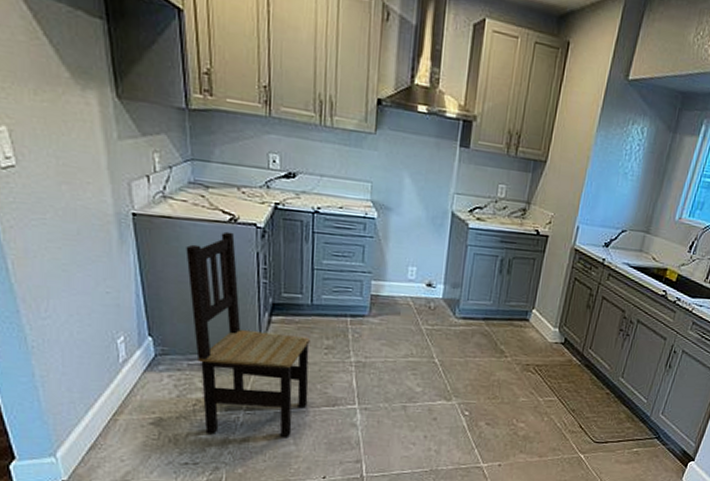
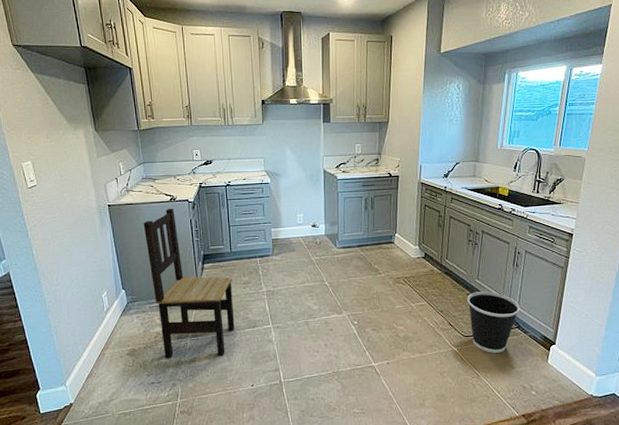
wastebasket: none [603,392,664,465] -> present [467,291,520,353]

